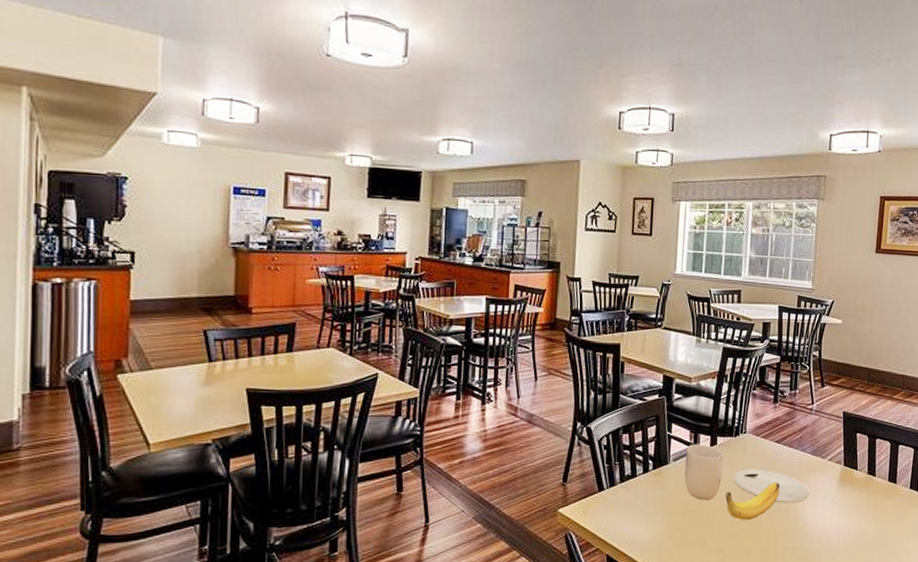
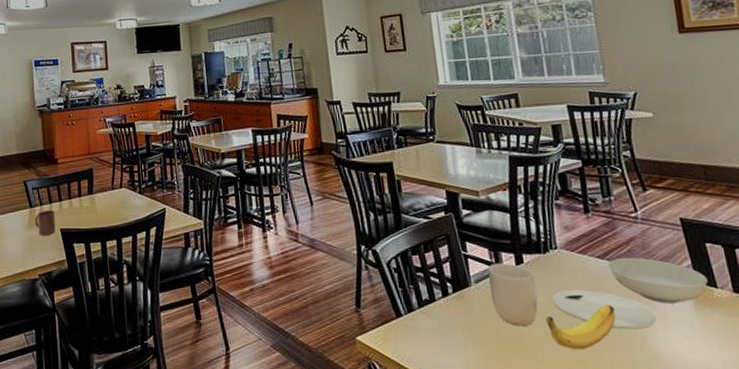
cup: none [214,366,241,395] -> present [35,210,56,236]
bowl: none [782,444,852,482] -> present [607,258,708,304]

